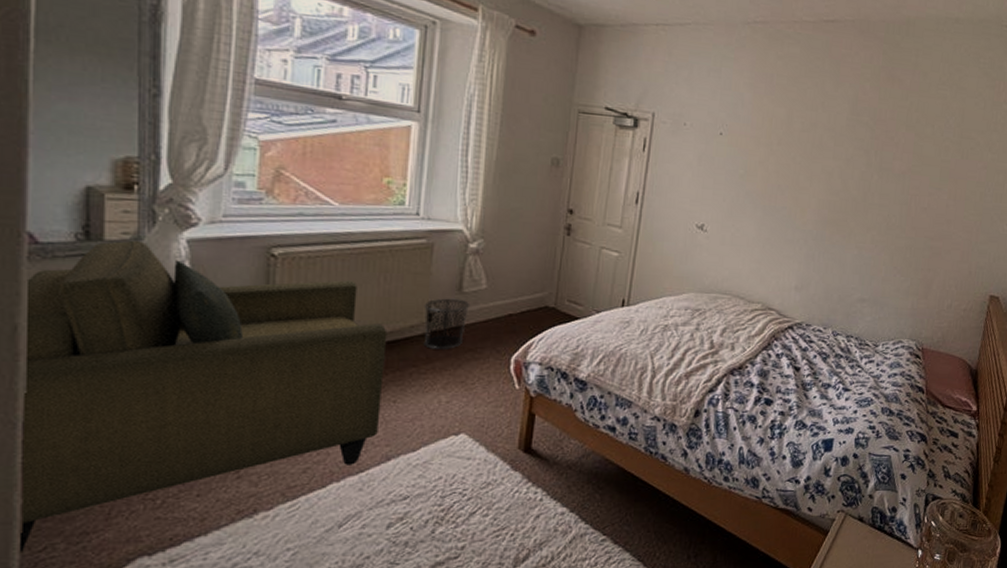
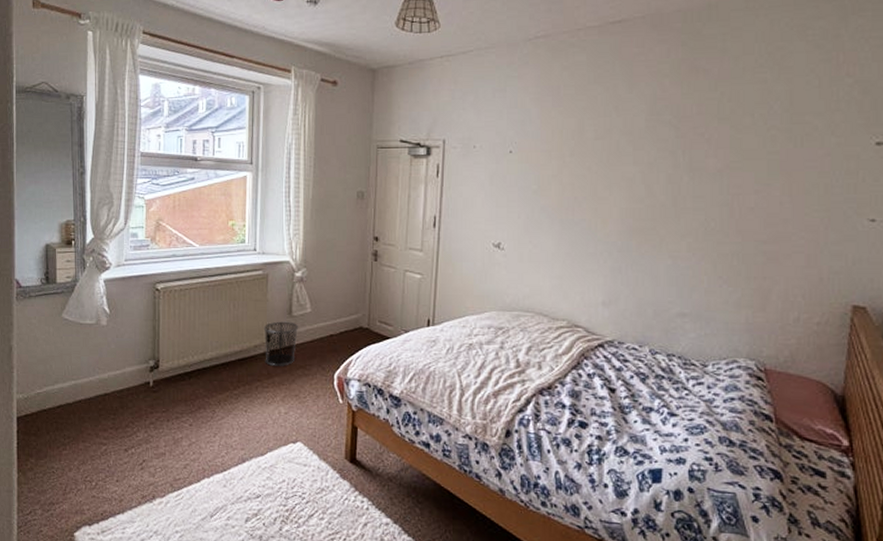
armchair: present [21,240,388,552] -> none [15,282,238,514]

